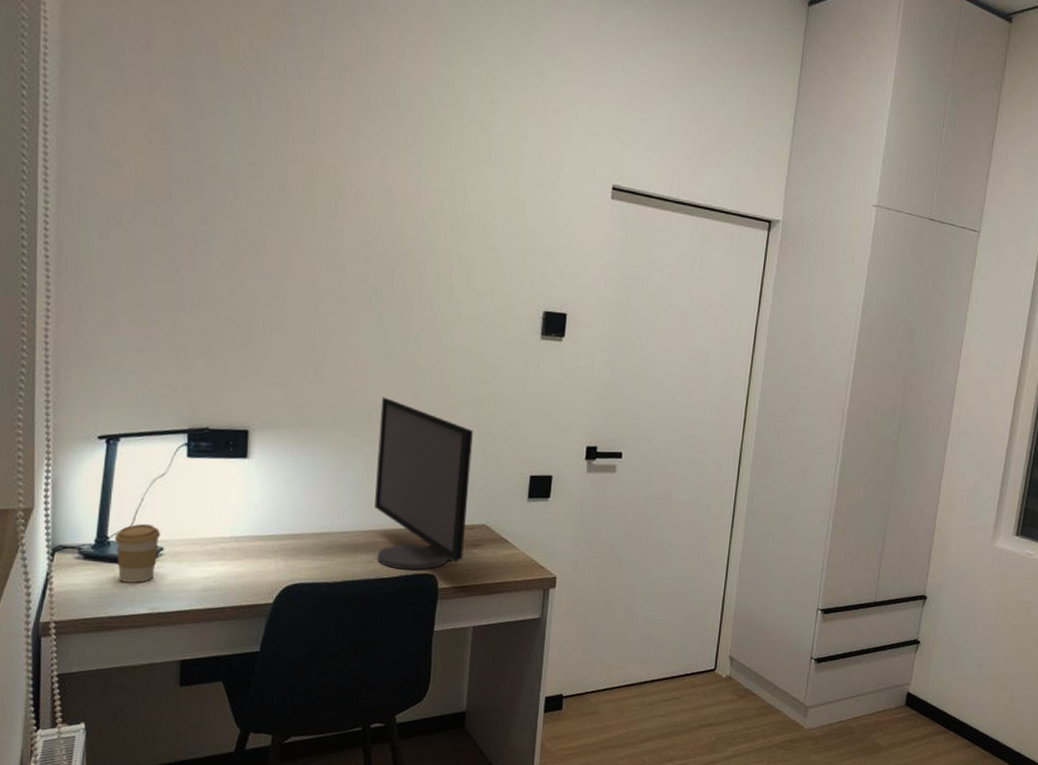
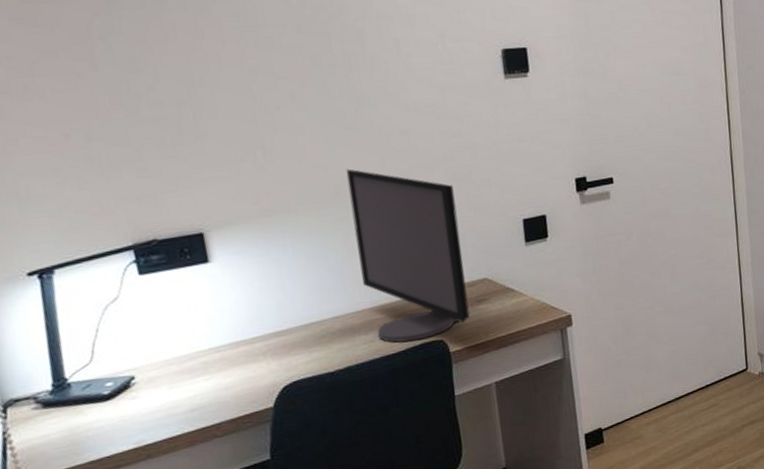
coffee cup: present [114,523,161,583] -> none [74,354,131,423]

